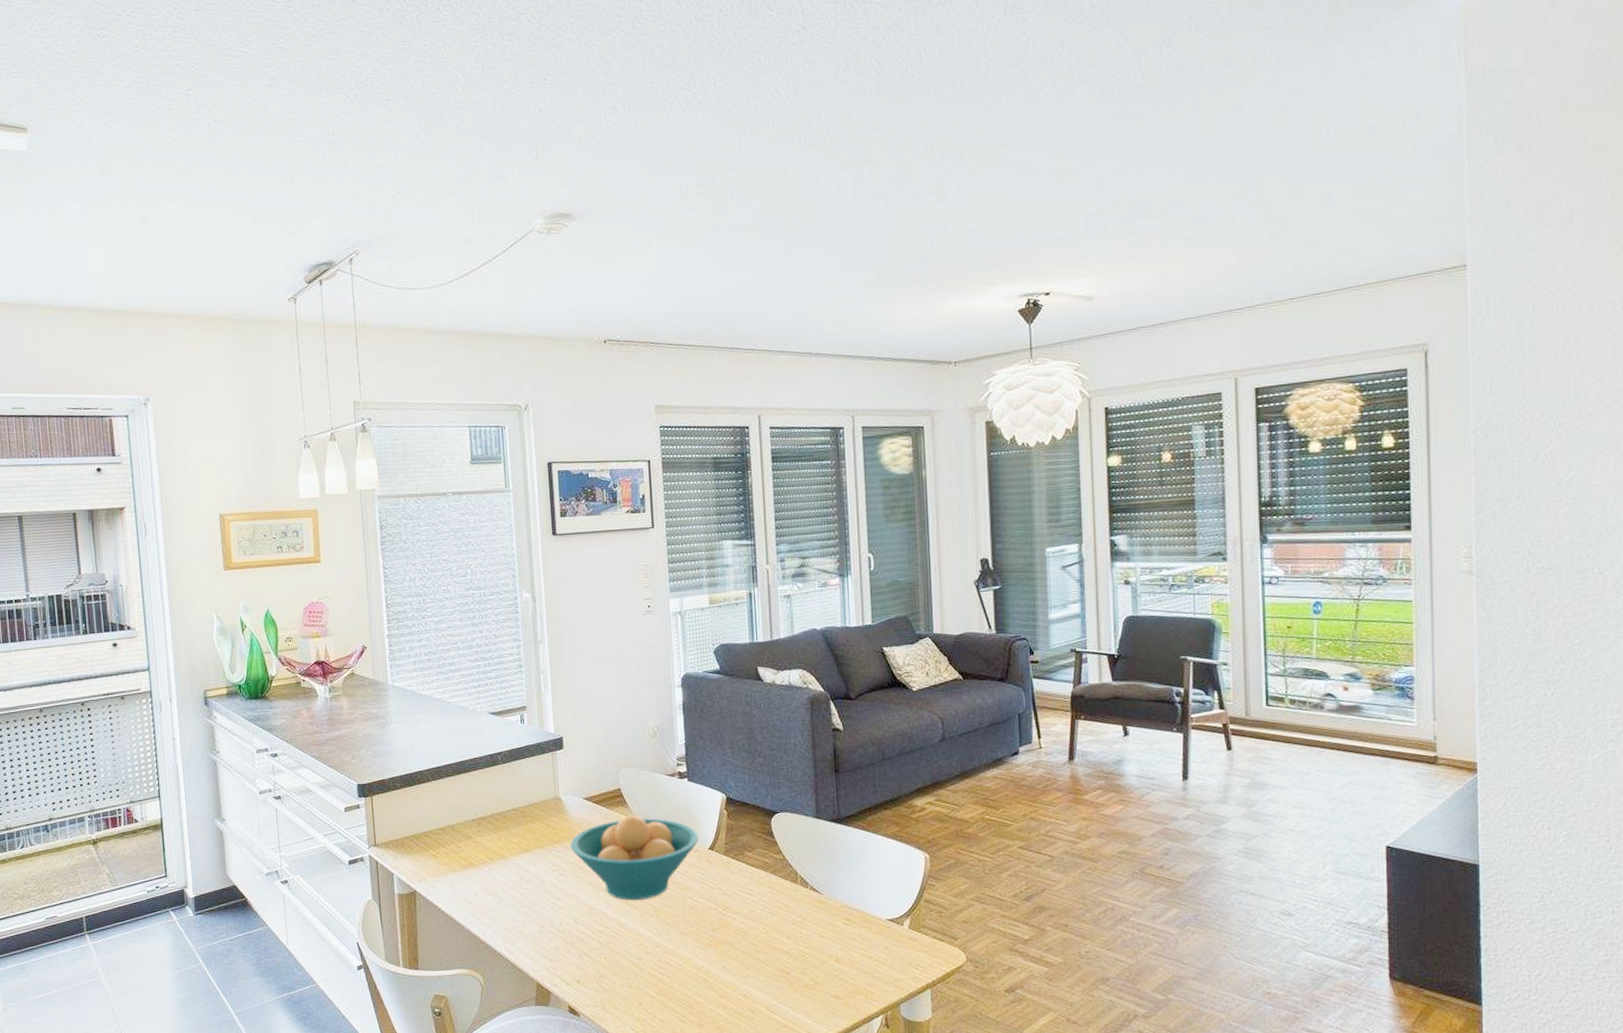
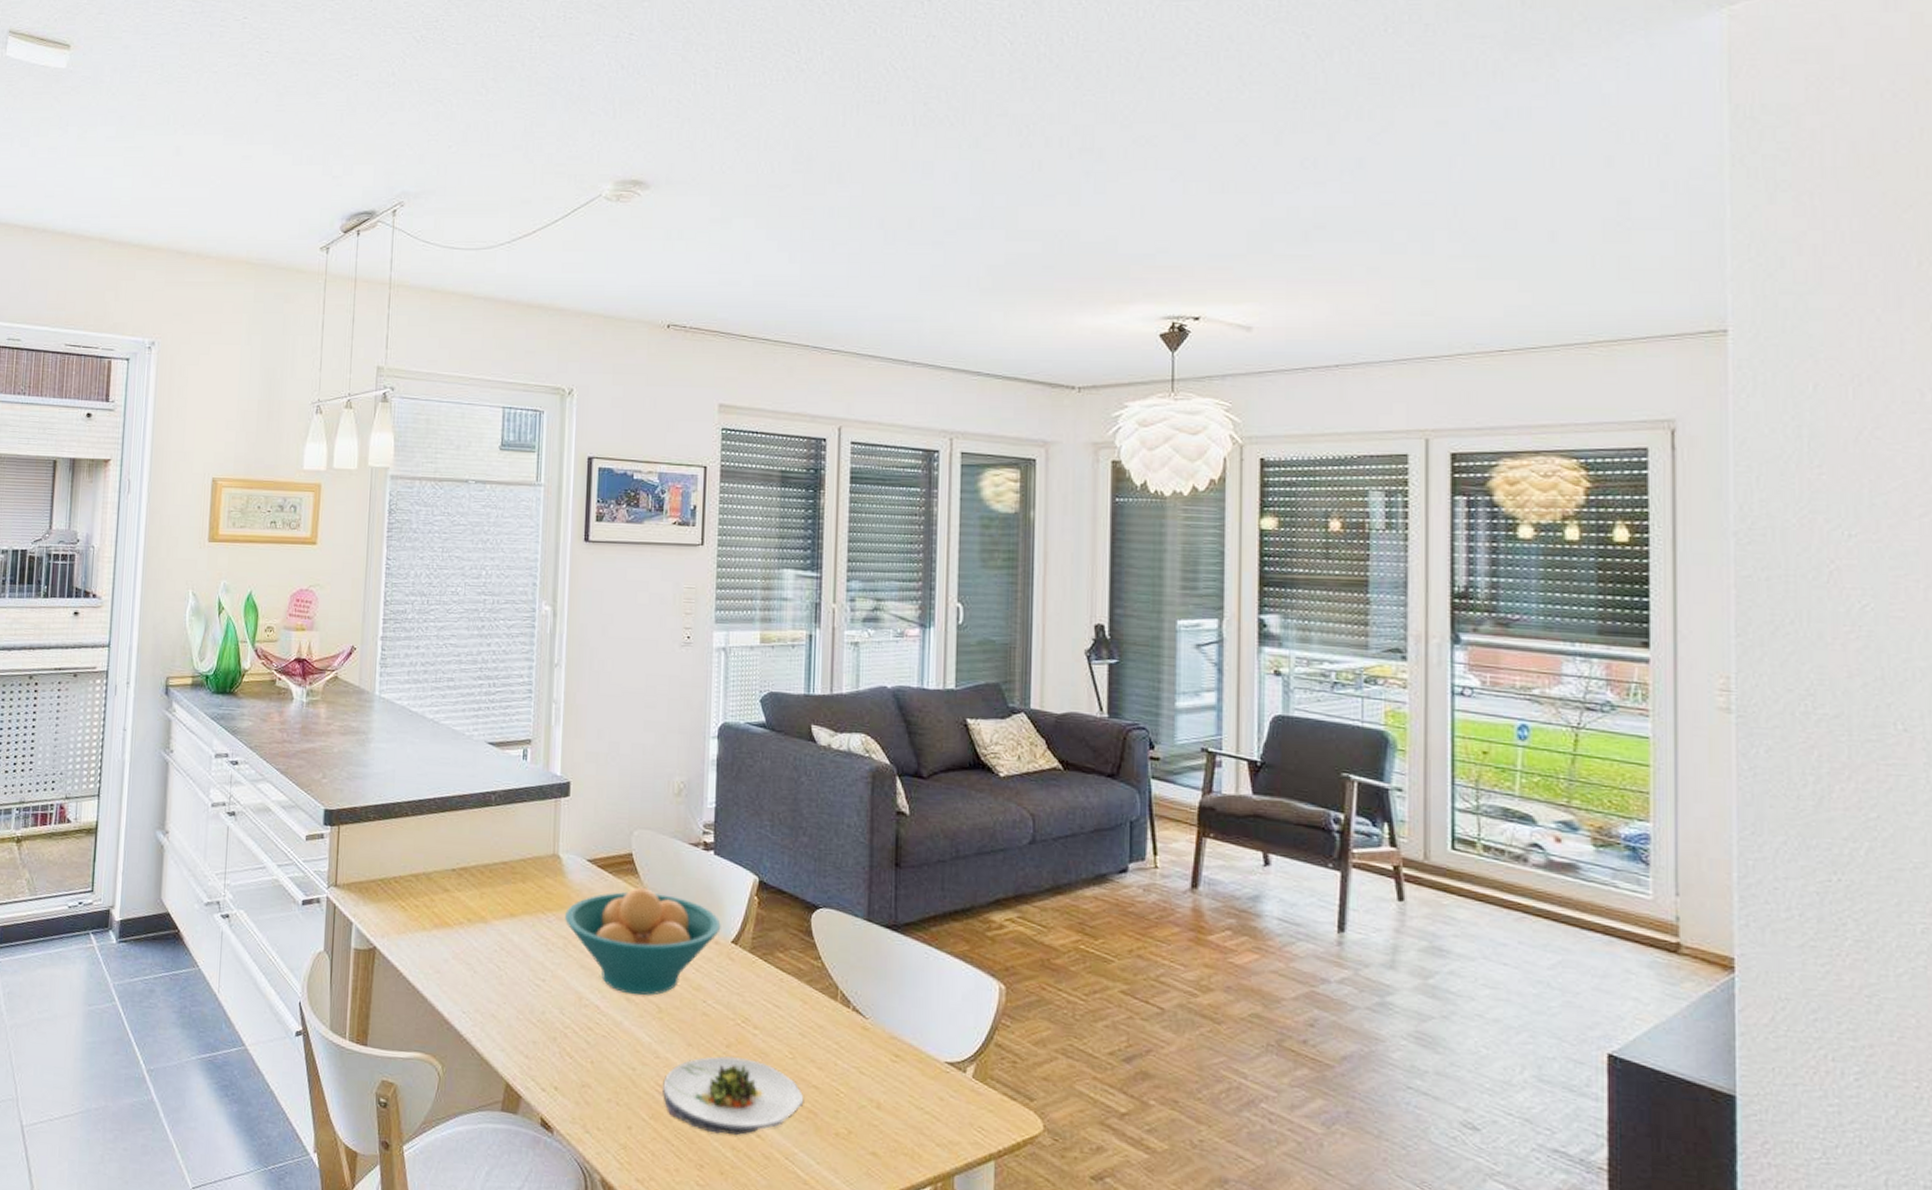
salad plate: none [664,937,778,999] -> present [663,1055,804,1135]

